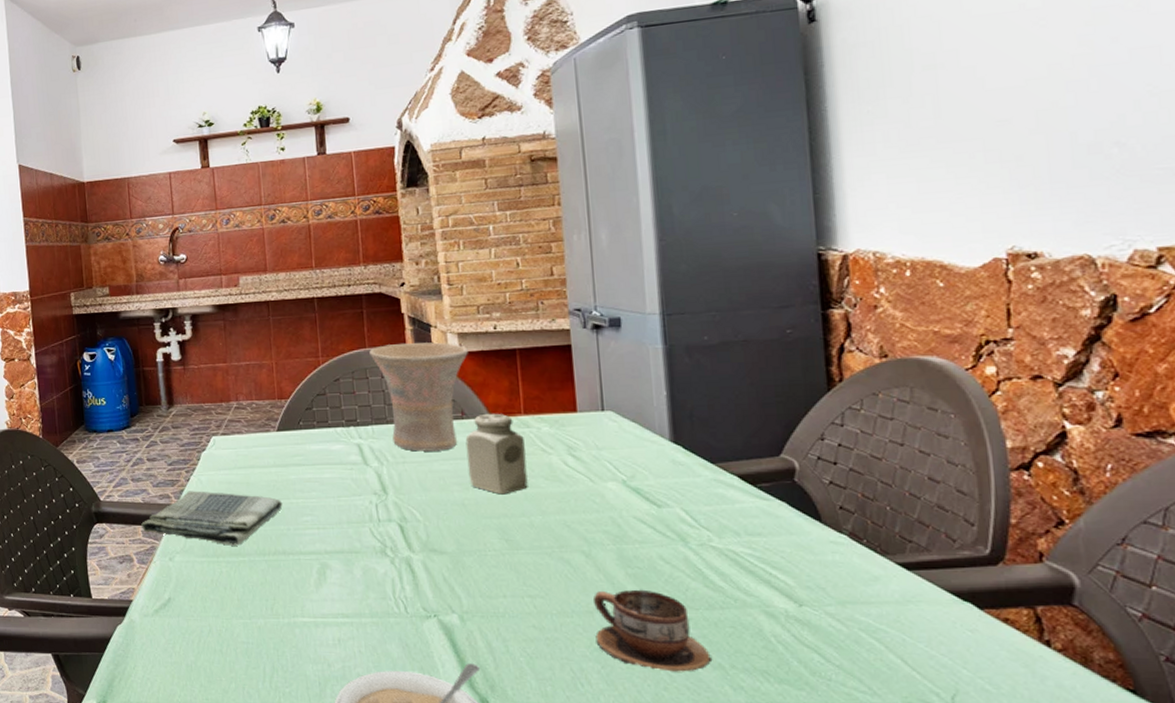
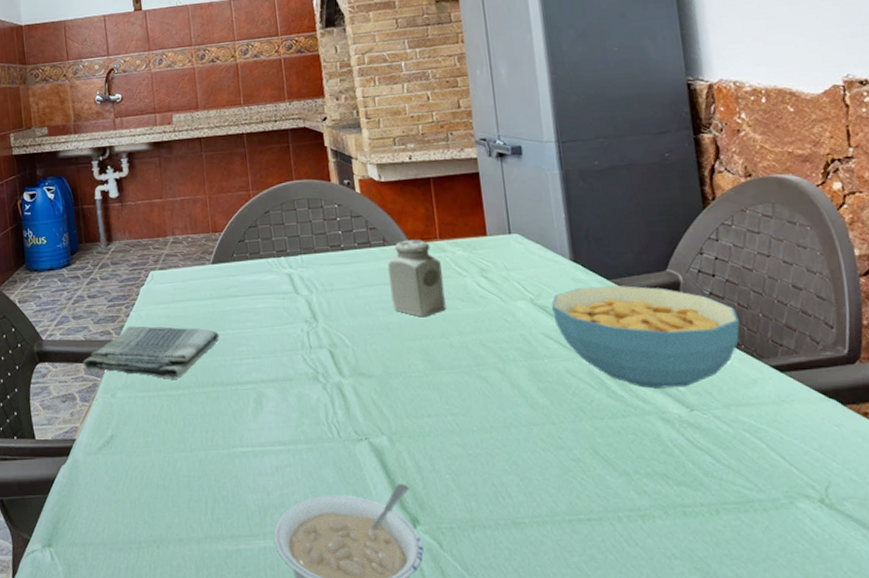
vase: present [369,342,468,452] -> none [296,173,387,279]
cup: present [592,589,713,672] -> none [509,402,618,481]
cereal bowl: none [646,469,863,581] -> present [551,285,740,389]

